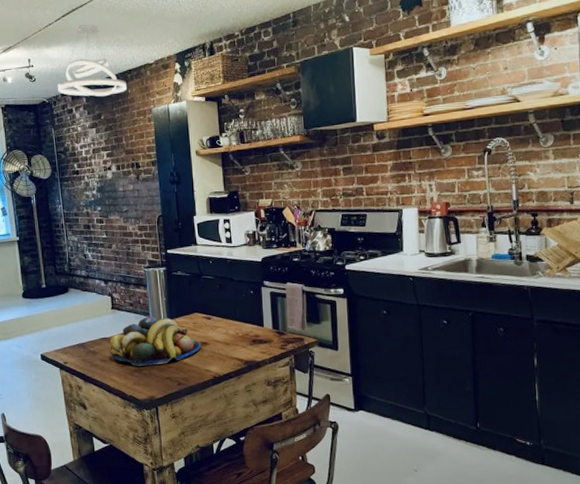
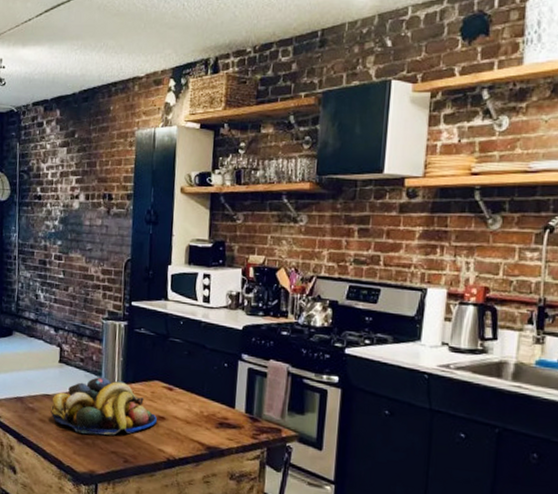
pendant light: present [58,24,127,97] -> none [29,23,109,112]

